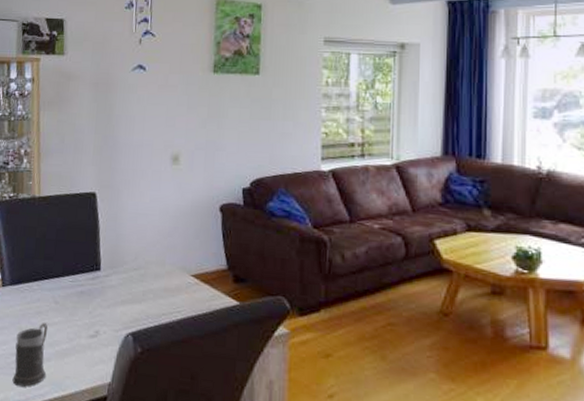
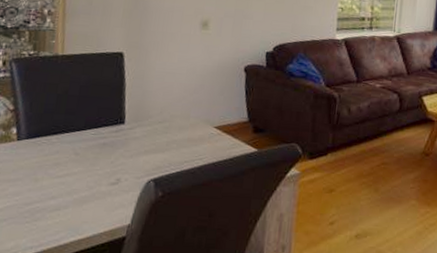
mug: present [12,323,47,387] -> none [25,173,66,234]

